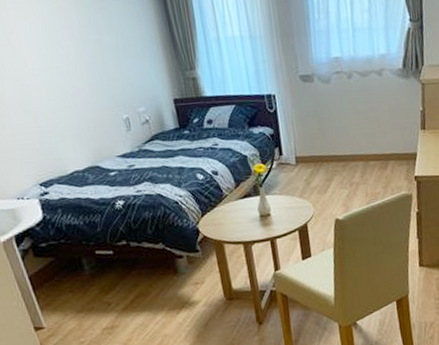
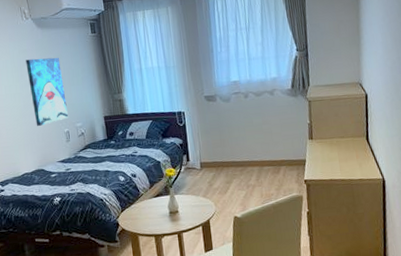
wall art: none [62,19,128,111] -> present [26,57,69,126]

